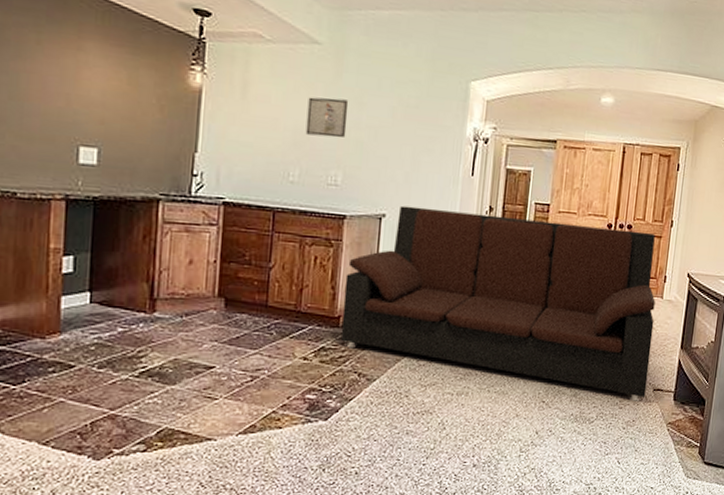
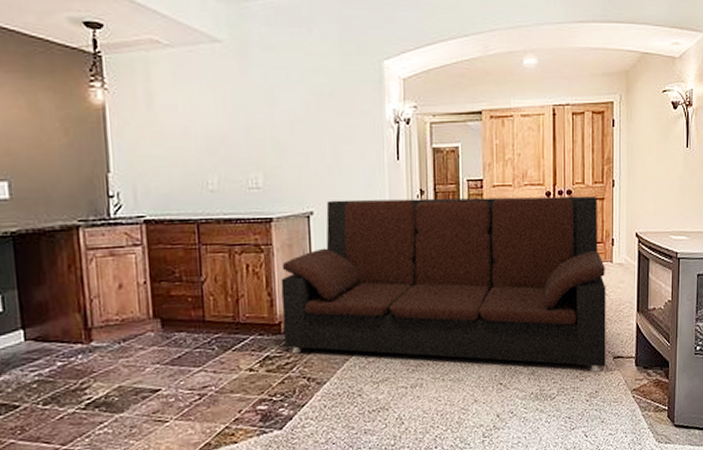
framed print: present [305,97,349,138] -> none [216,97,261,139]

